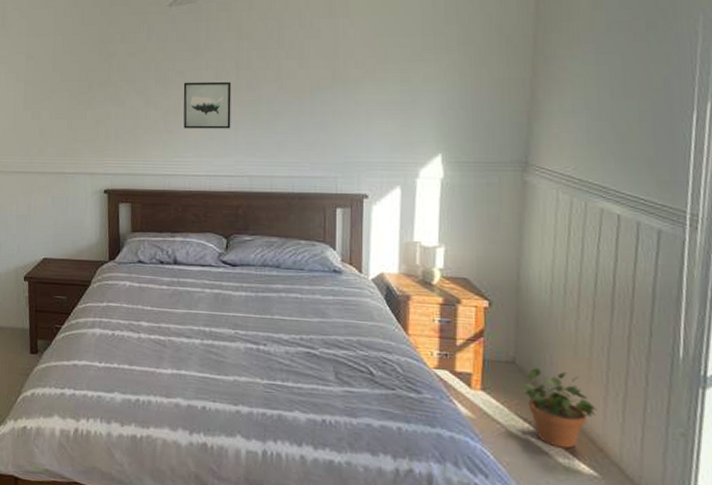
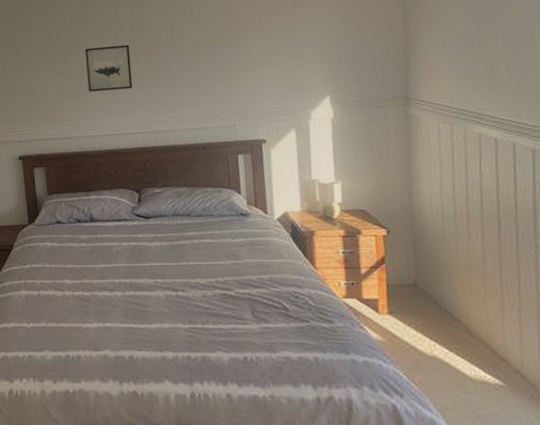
potted plant: present [521,367,597,449] -> none [424,287,496,362]

